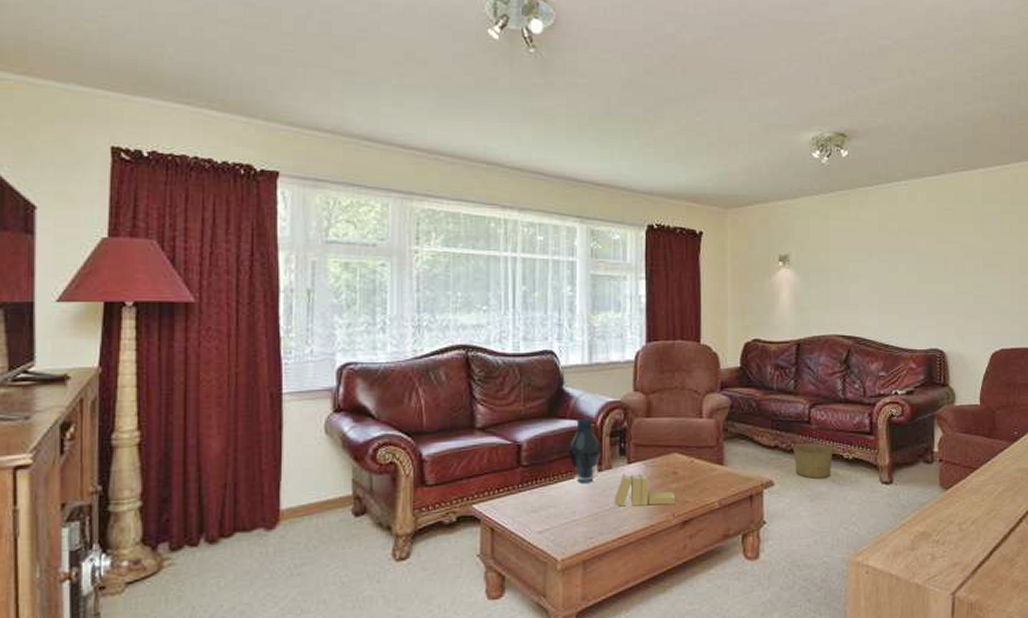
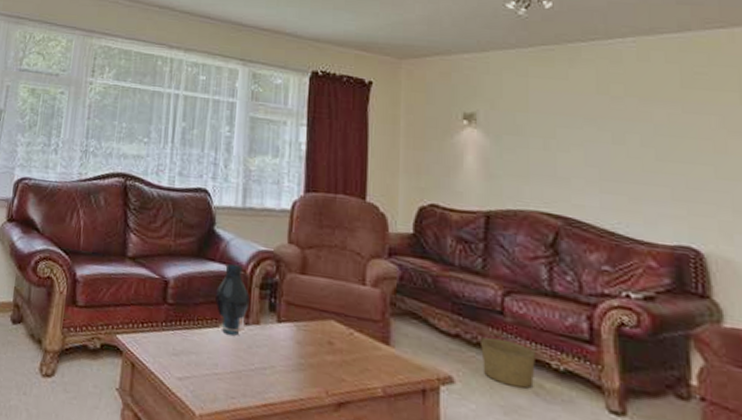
books: present [615,473,676,507] -> none [261,332,331,380]

